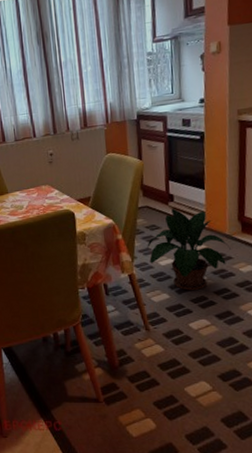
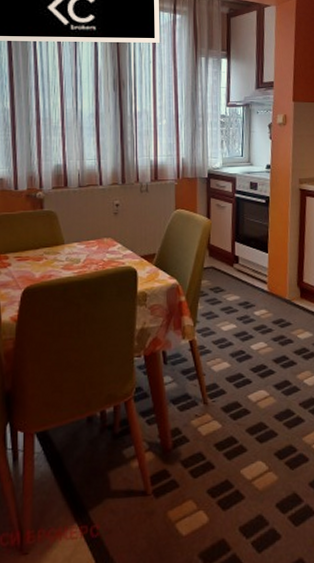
potted plant: present [147,208,231,290] -> none [210,270,290,358]

